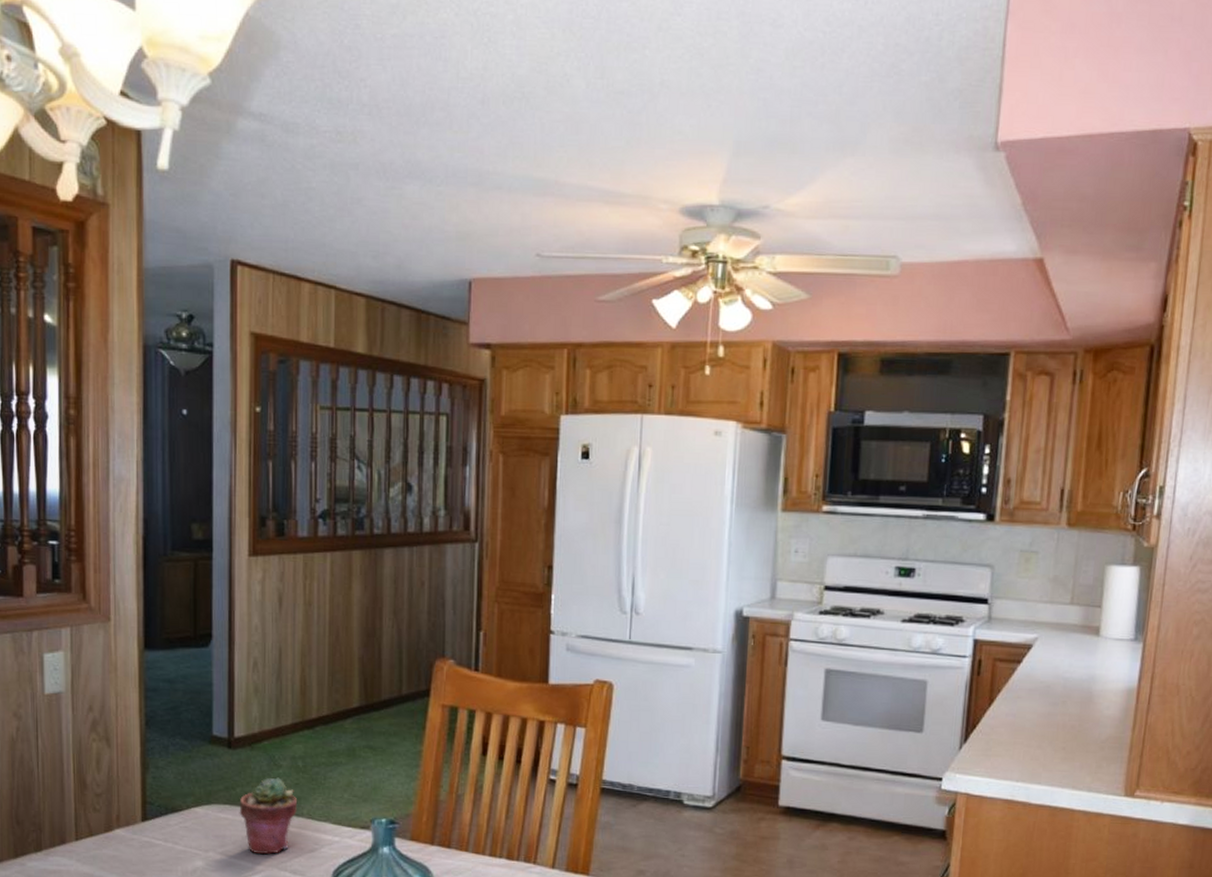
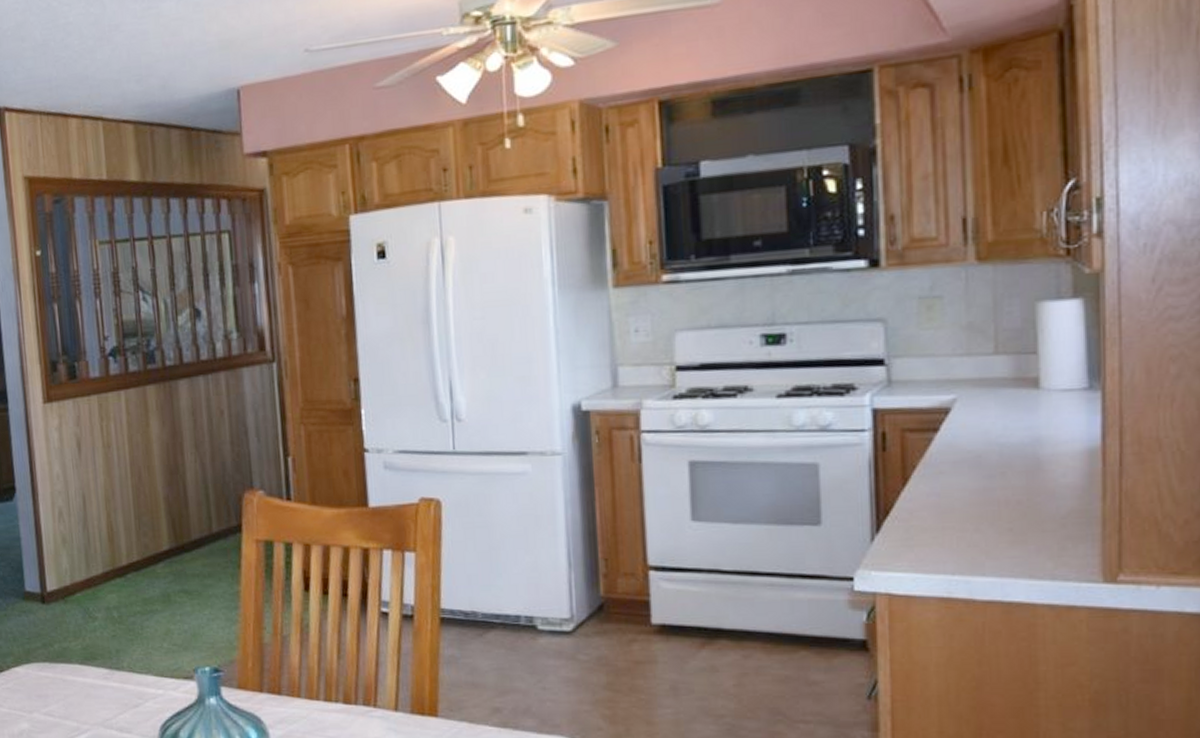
potted succulent: present [239,777,298,855] -> none [59,630,117,713]

